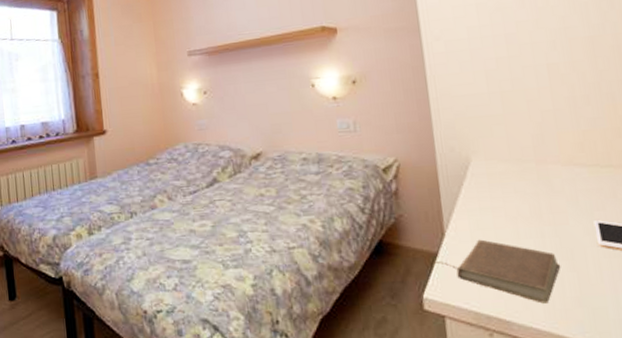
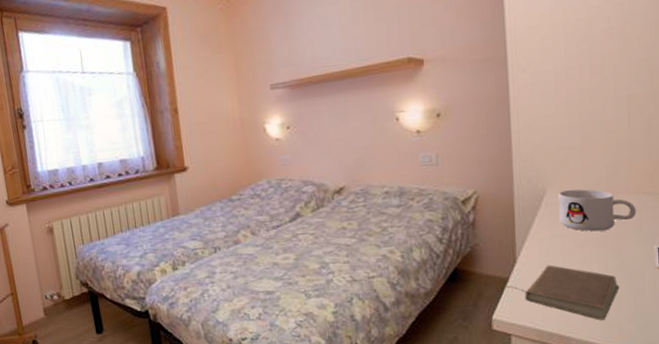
mug: none [483,159,570,205] -> present [558,189,637,232]

